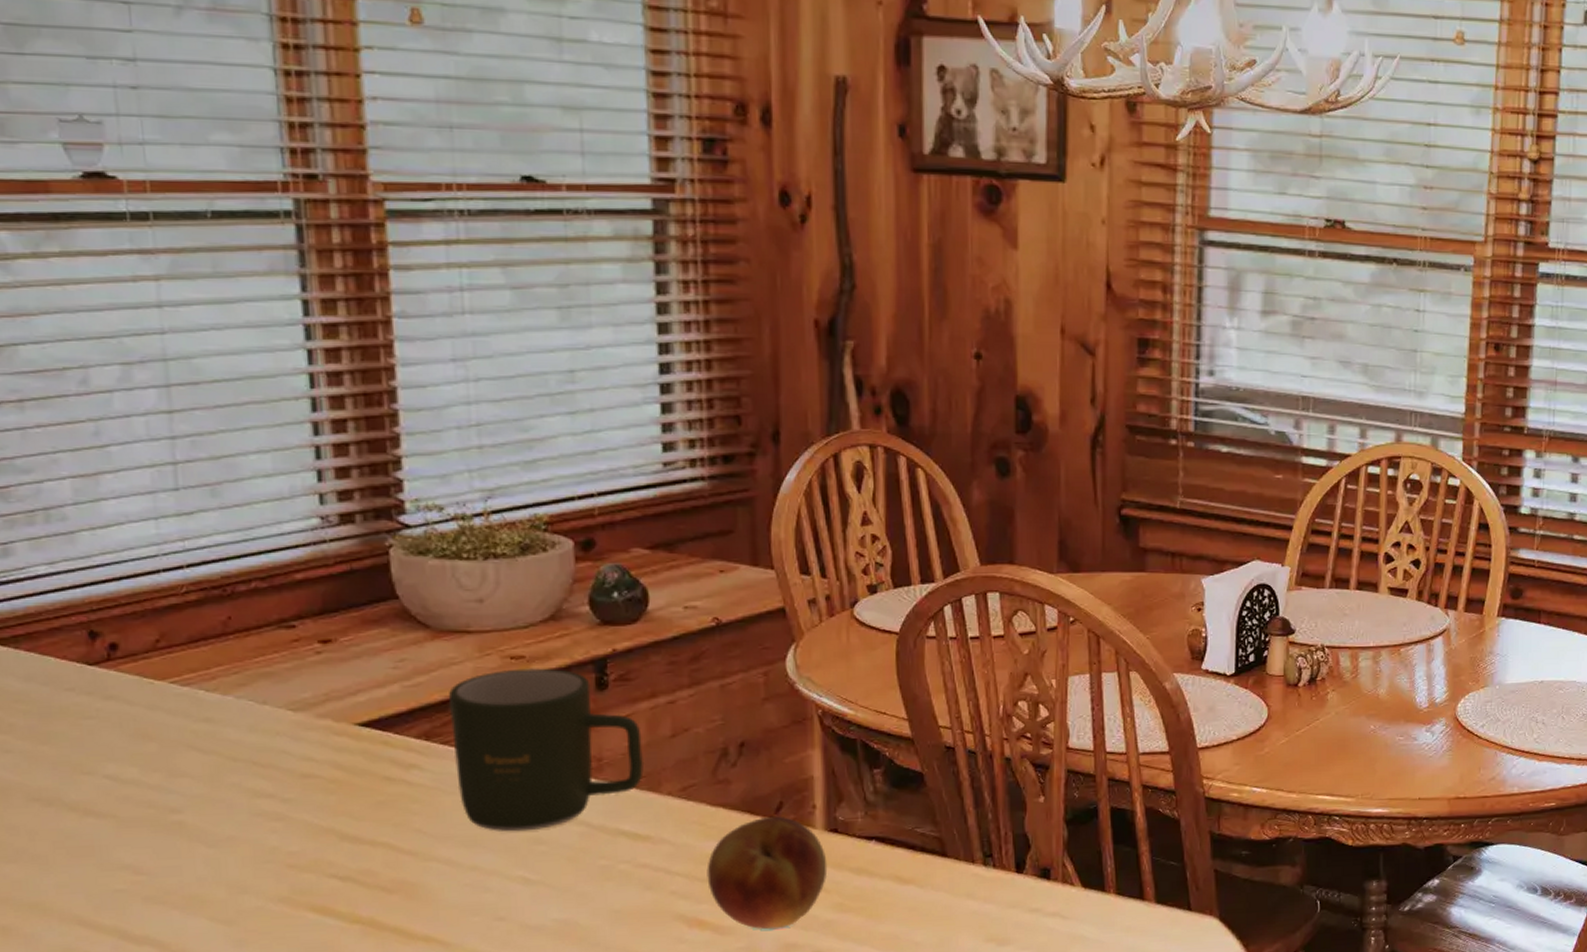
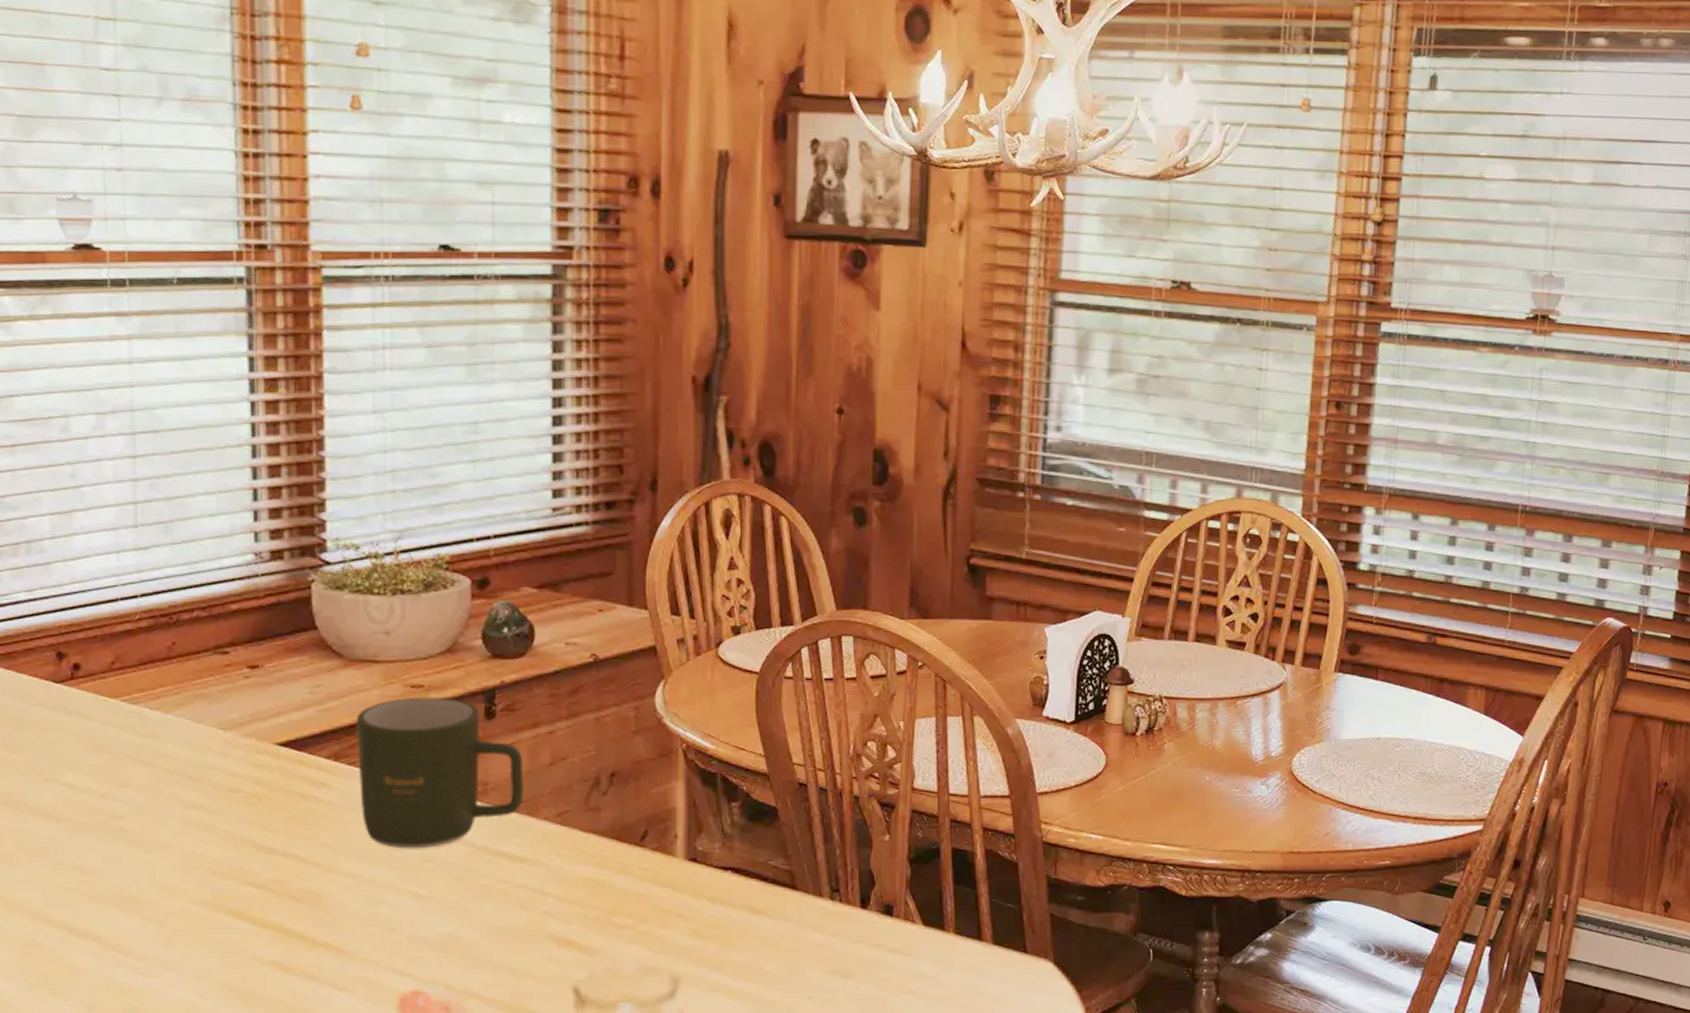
fruit: present [707,816,828,930] -> none [576,844,686,953]

